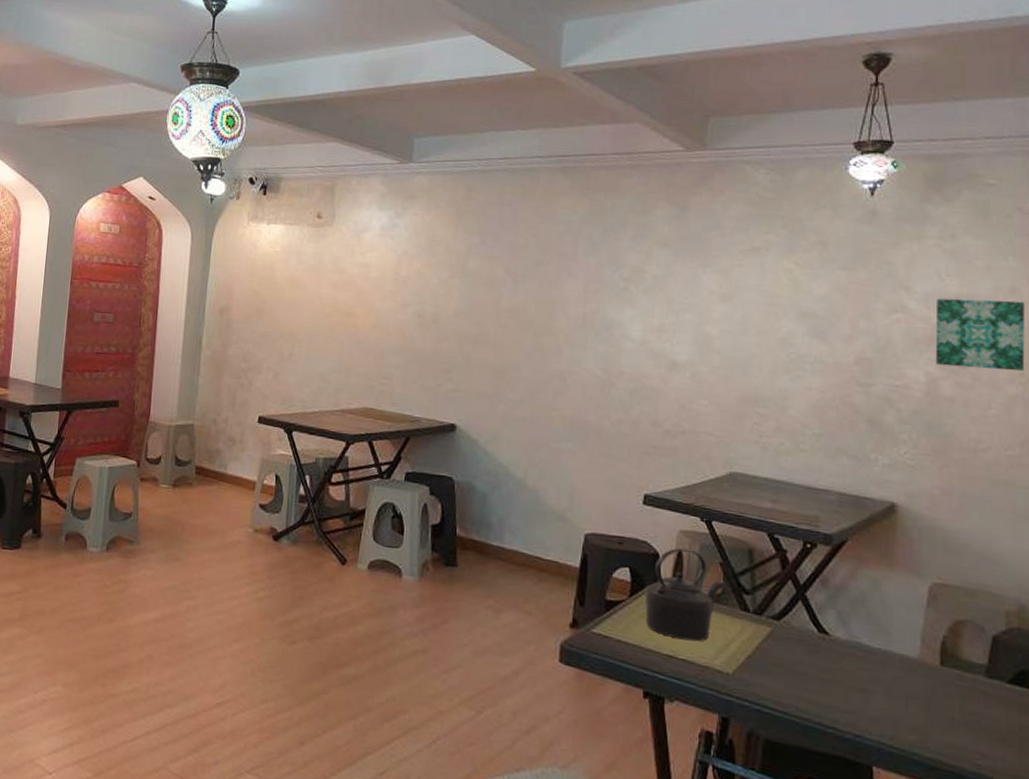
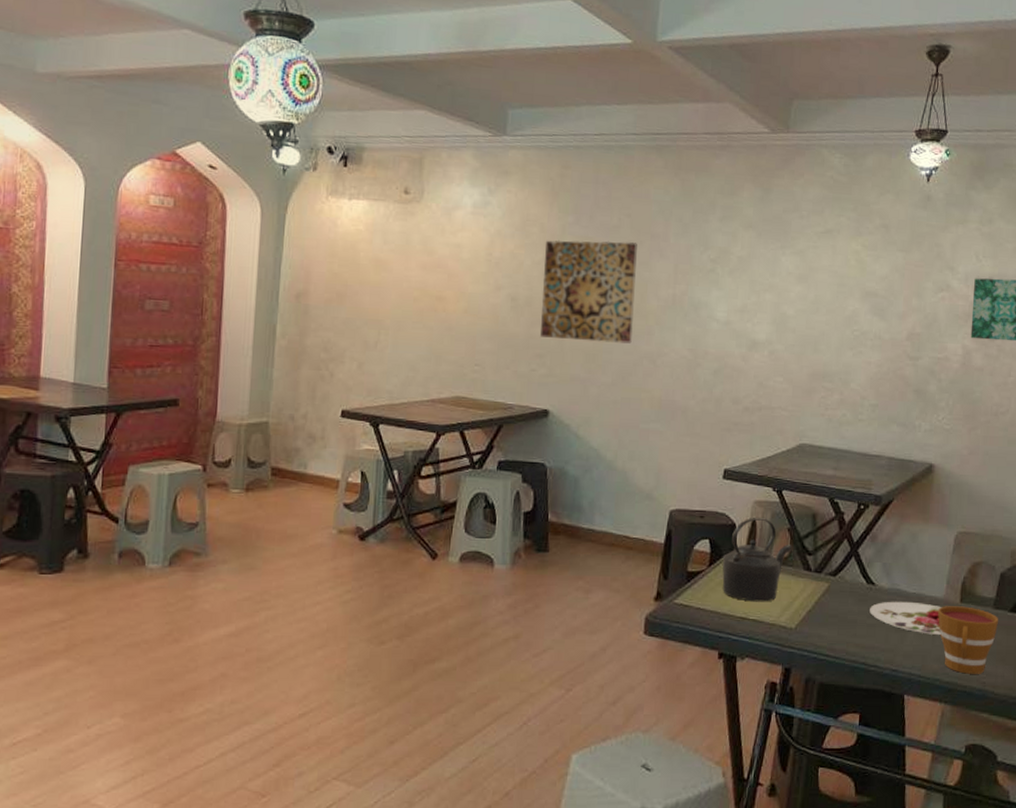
wall art: none [447,259,545,361] -> present [541,240,637,344]
plate: none [823,655,918,702] -> present [870,601,942,636]
cup: none [912,667,994,754] -> present [938,606,999,674]

